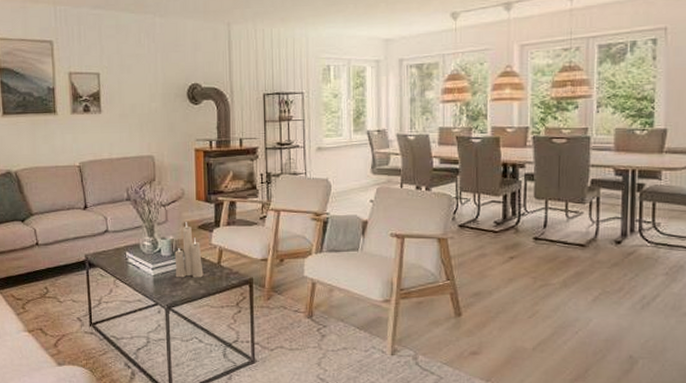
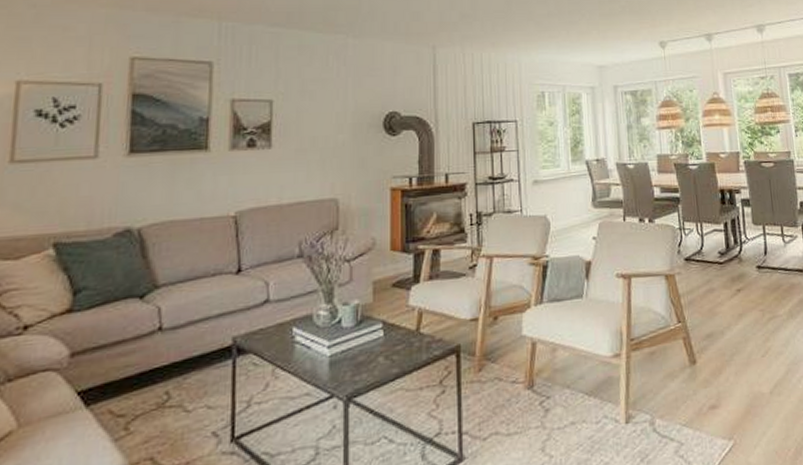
candle: present [174,222,204,278] -> none [359,280,398,356]

